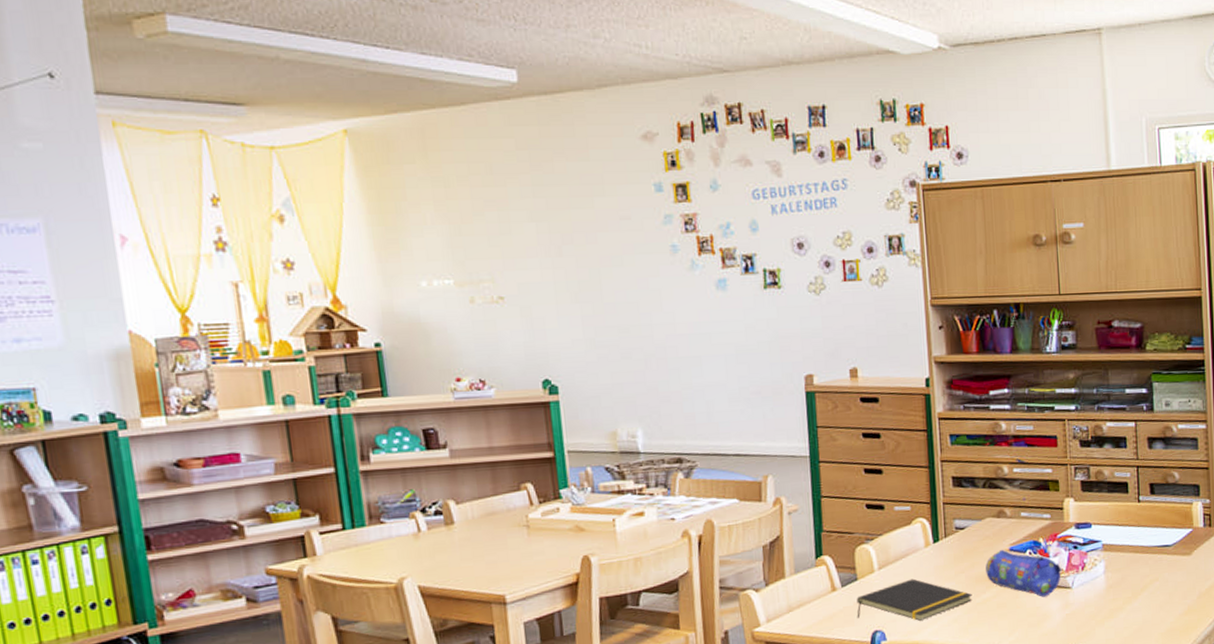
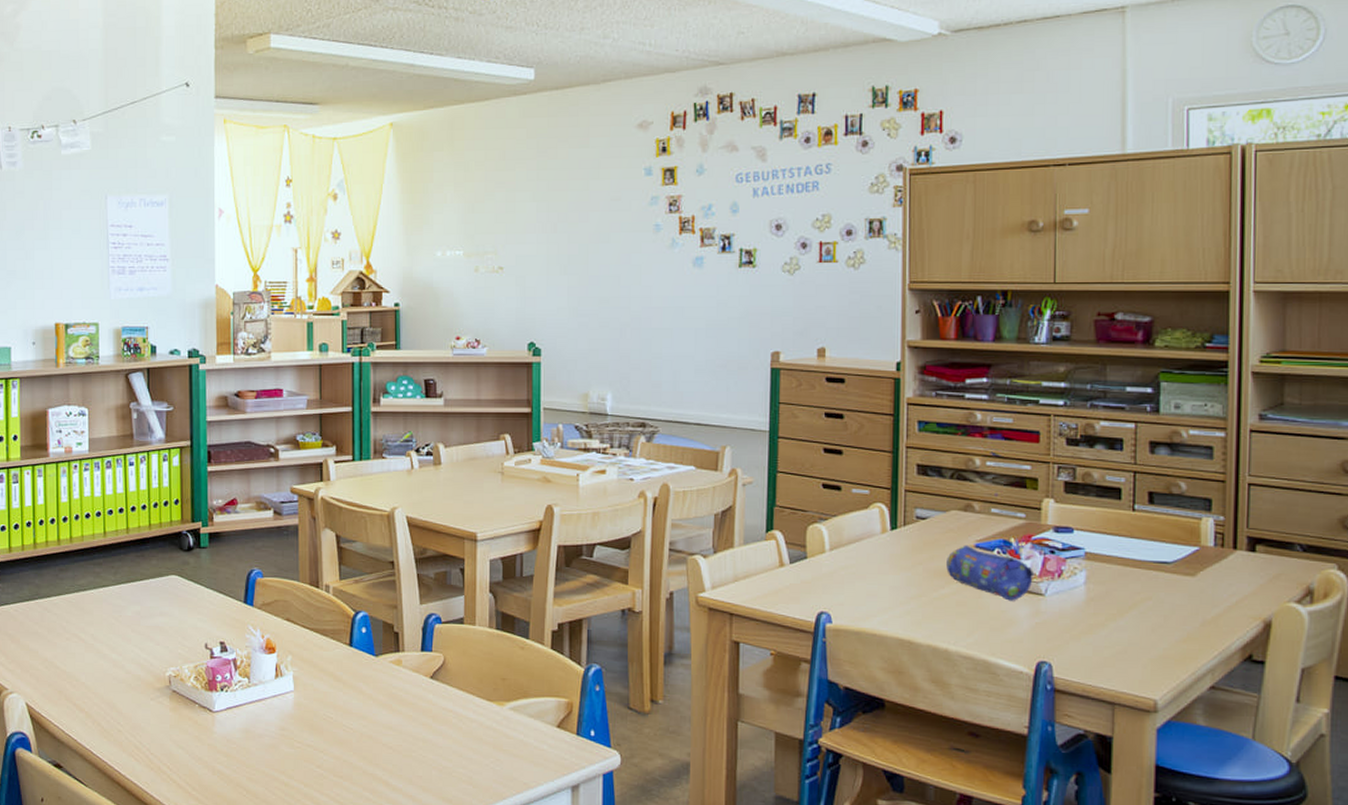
notepad: present [857,578,972,621] -> none [803,564,929,608]

